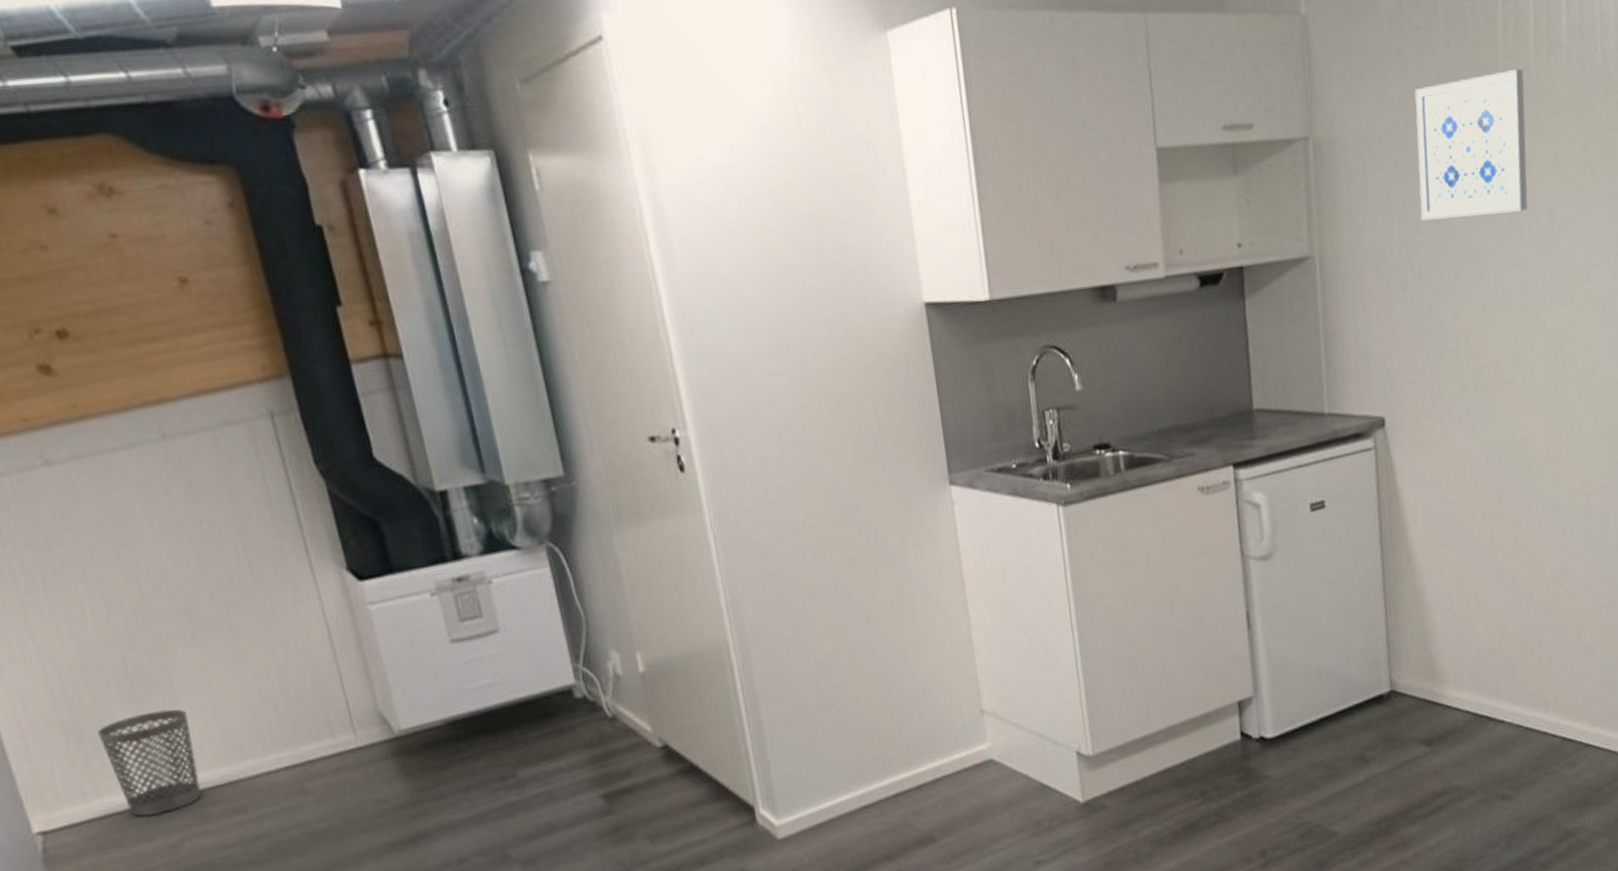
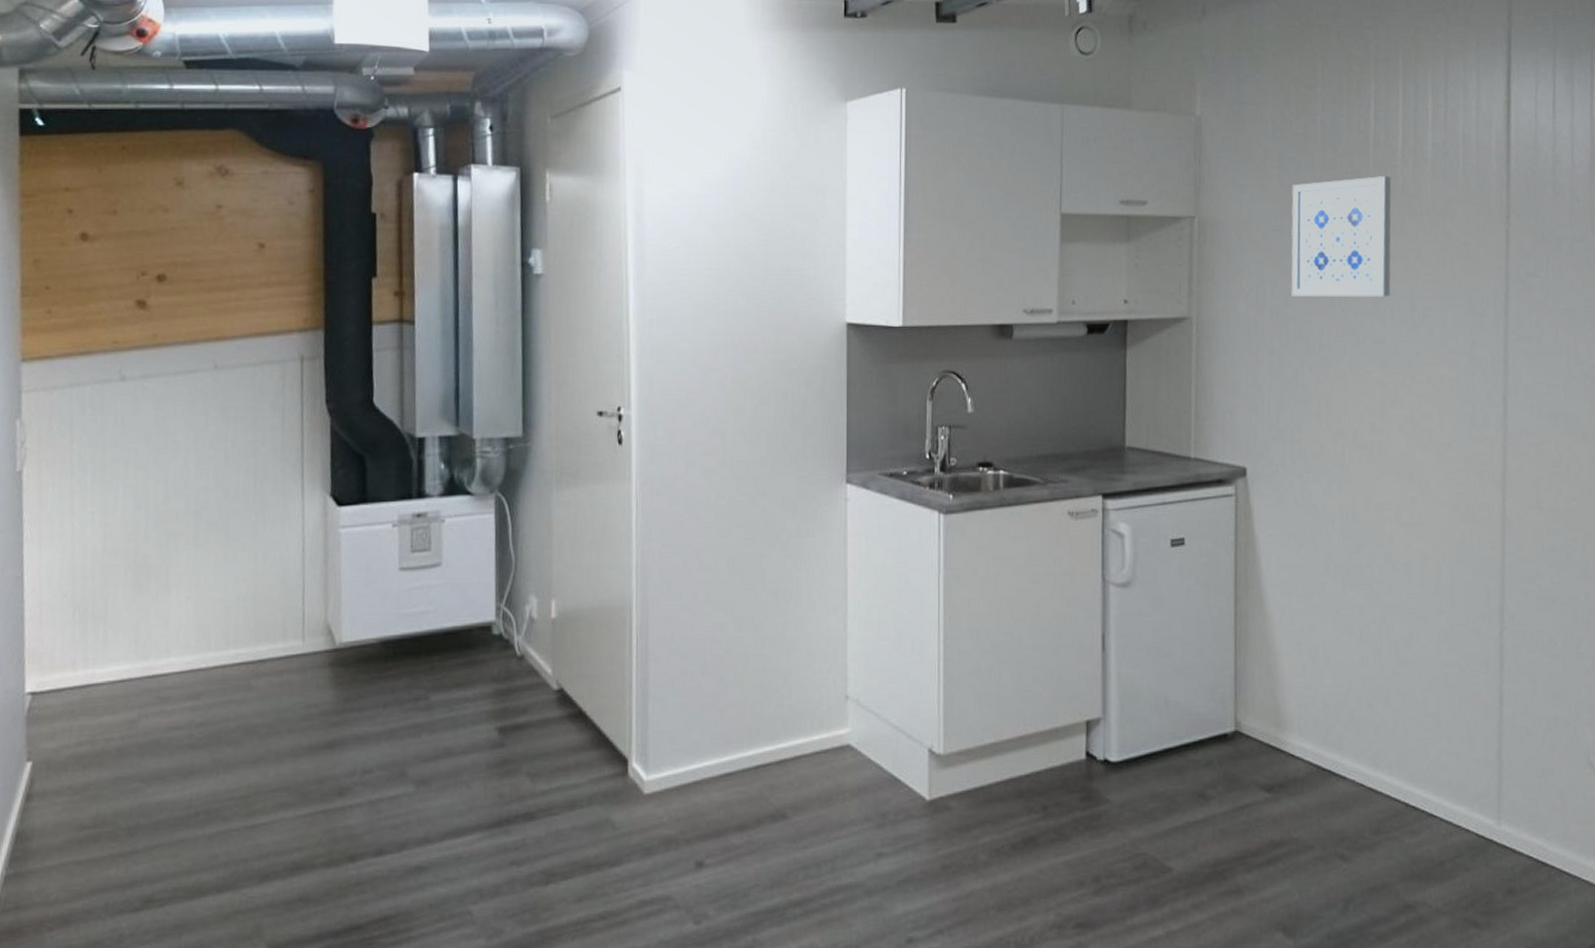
wastebasket: present [97,709,202,817] -> none [99,598,173,690]

